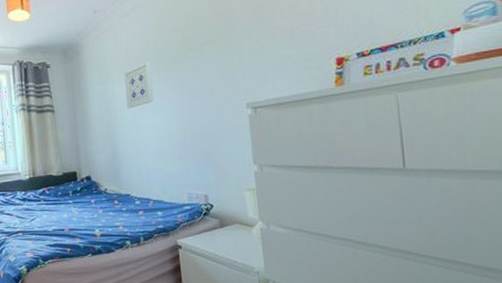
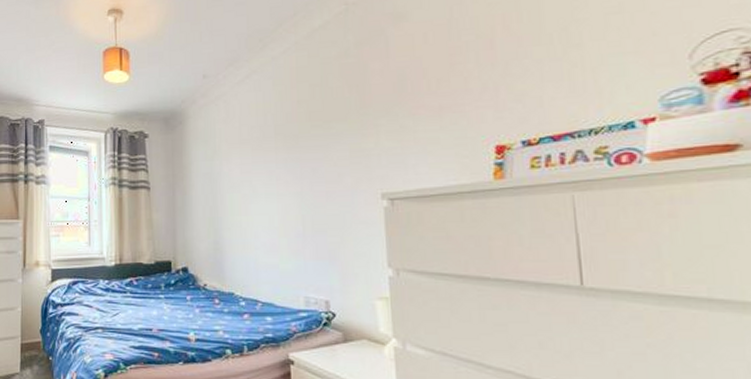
wall art: present [123,61,154,109] -> none [234,136,269,191]

